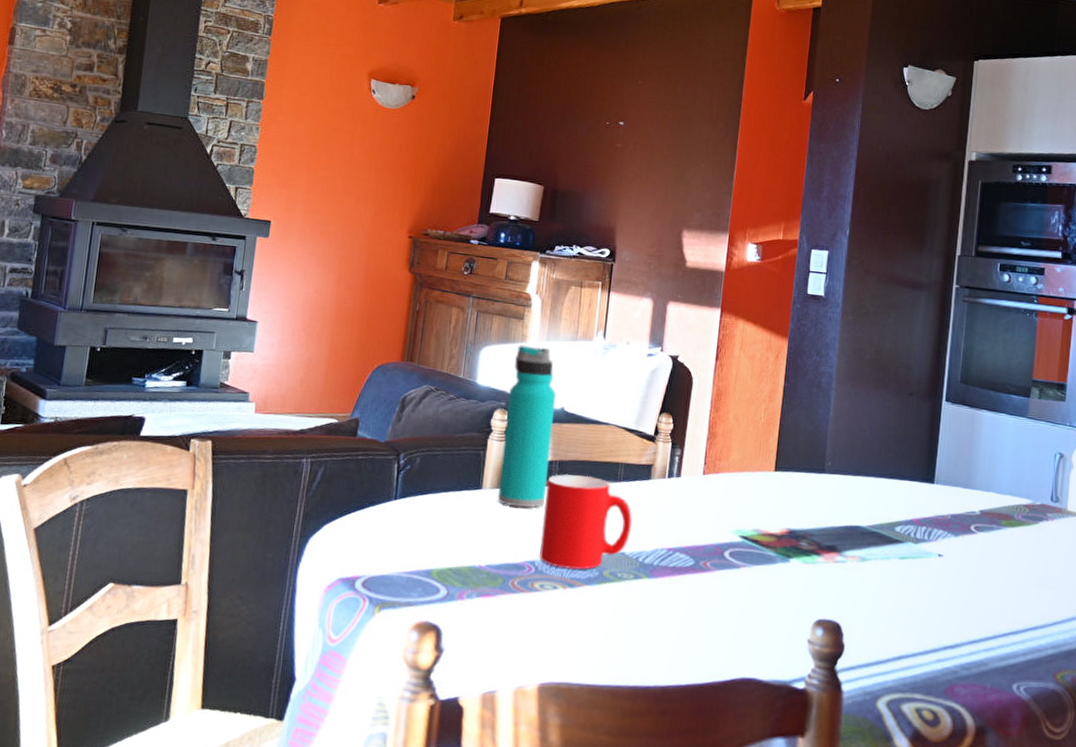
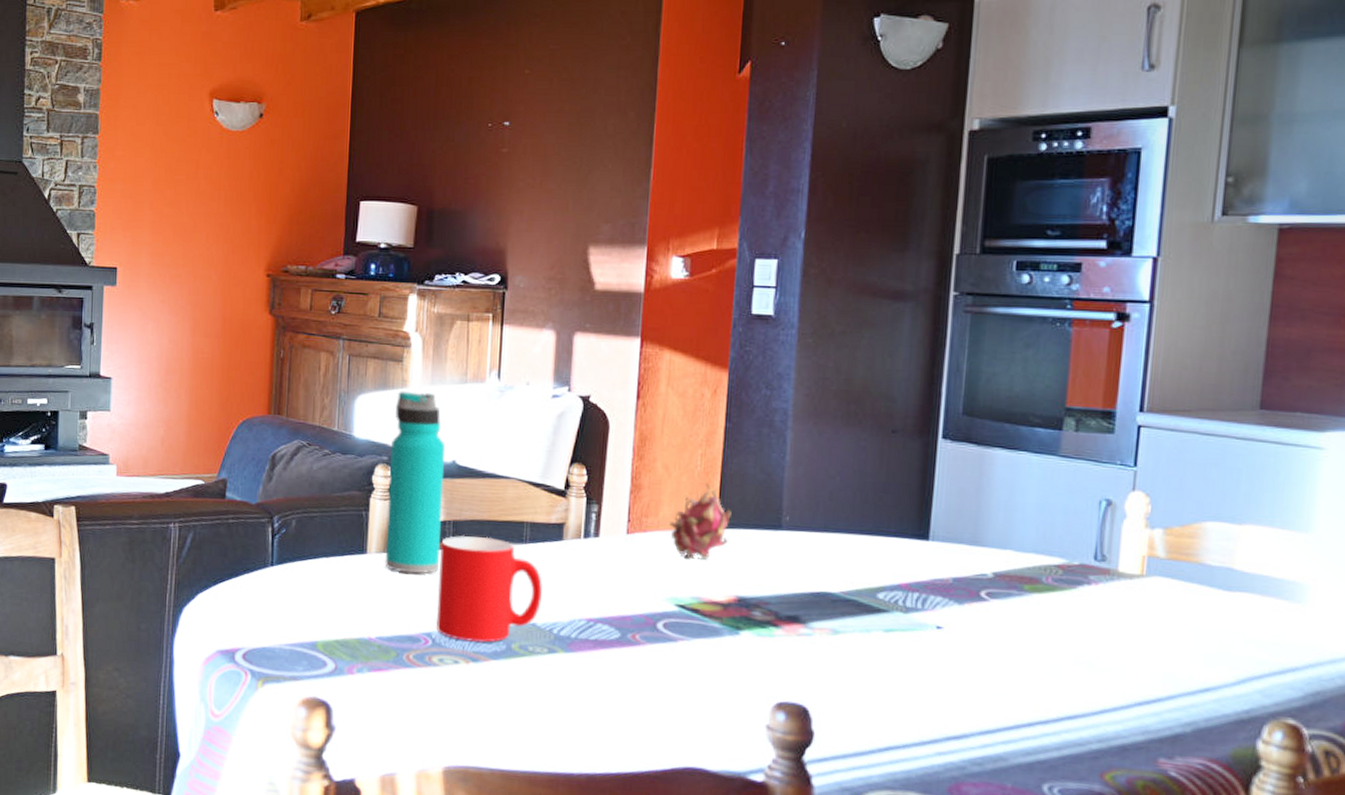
fruit: none [737,432,787,498] -> present [669,483,732,560]

